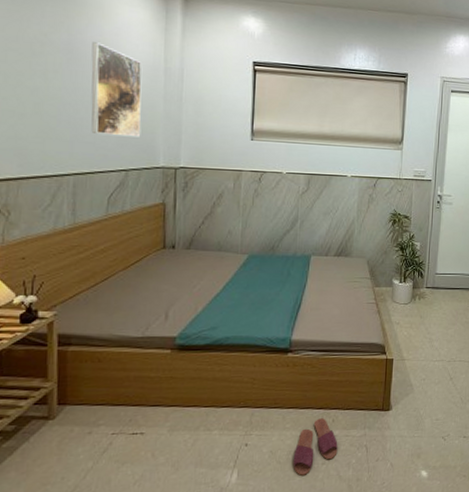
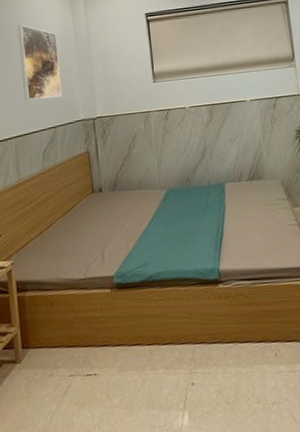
slippers: present [293,418,338,476] -> none [241,352,287,418]

